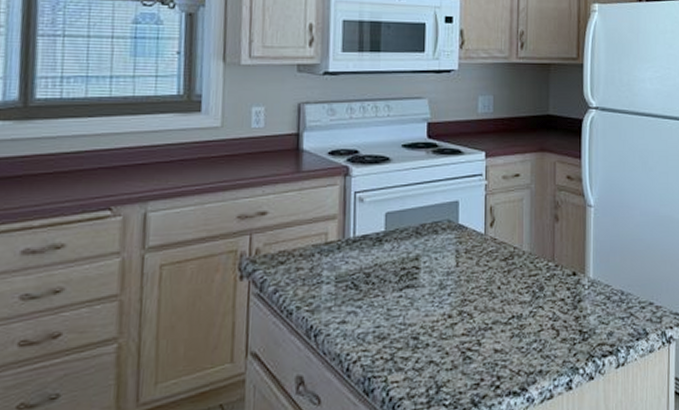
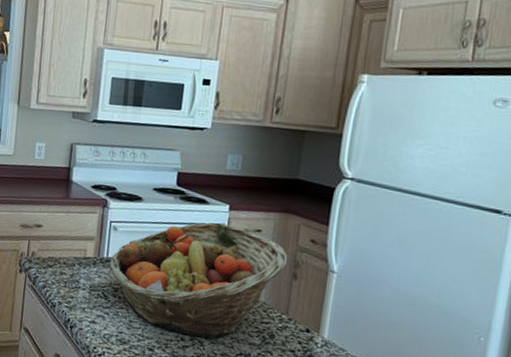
fruit basket: none [357,173,548,310] -> present [109,222,288,340]

